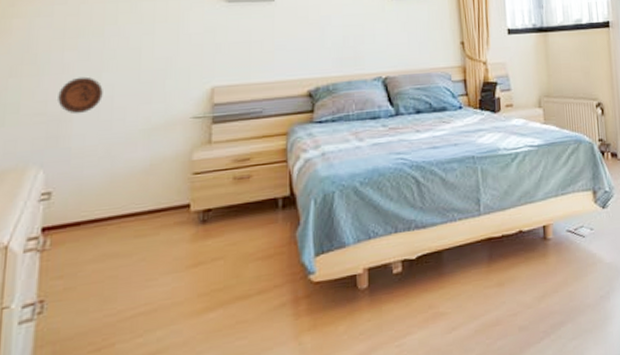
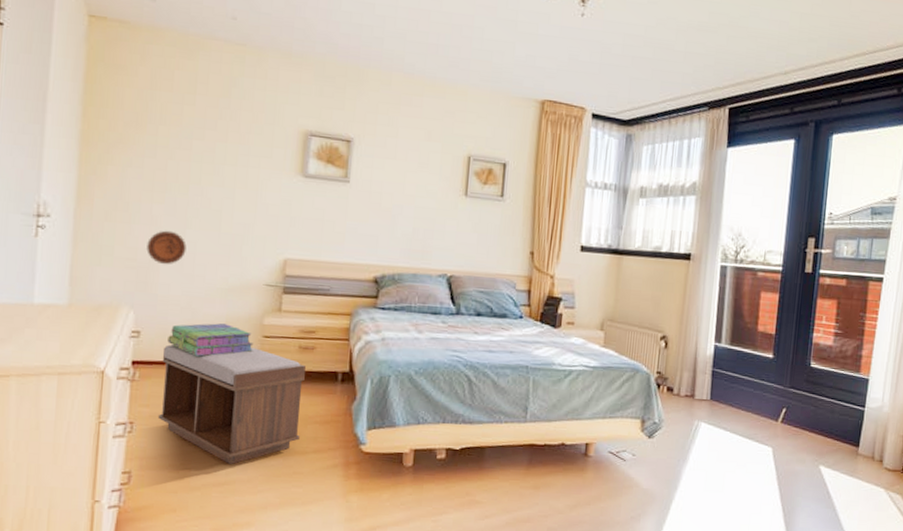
bench: none [73,187,242,329] -> present [157,344,306,465]
stack of books: none [84,167,183,209] -> present [167,323,254,357]

